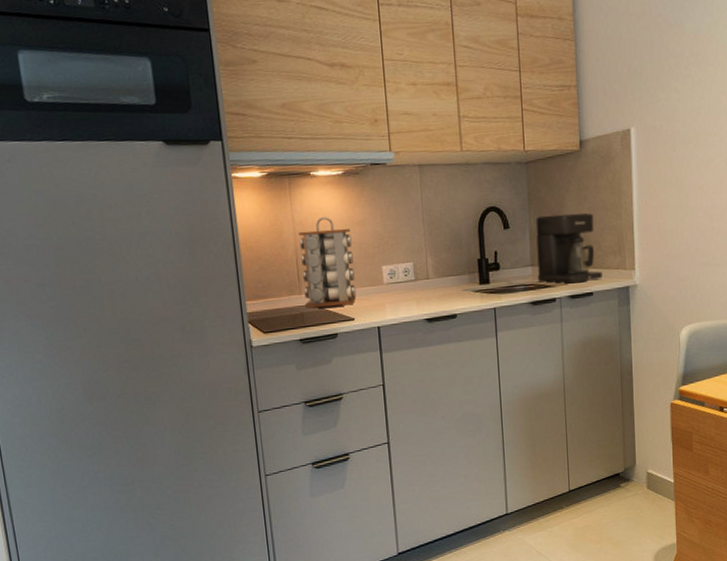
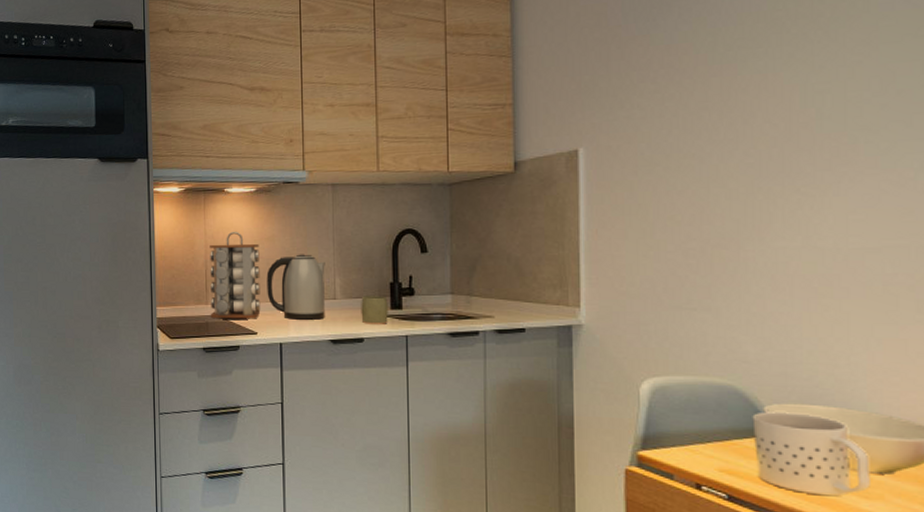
kettle: none [360,236,420,302] -> present [266,254,325,320]
mug: none [452,272,478,301] -> present [361,296,388,324]
coffee maker: present [535,212,602,284] -> none [458,239,538,317]

